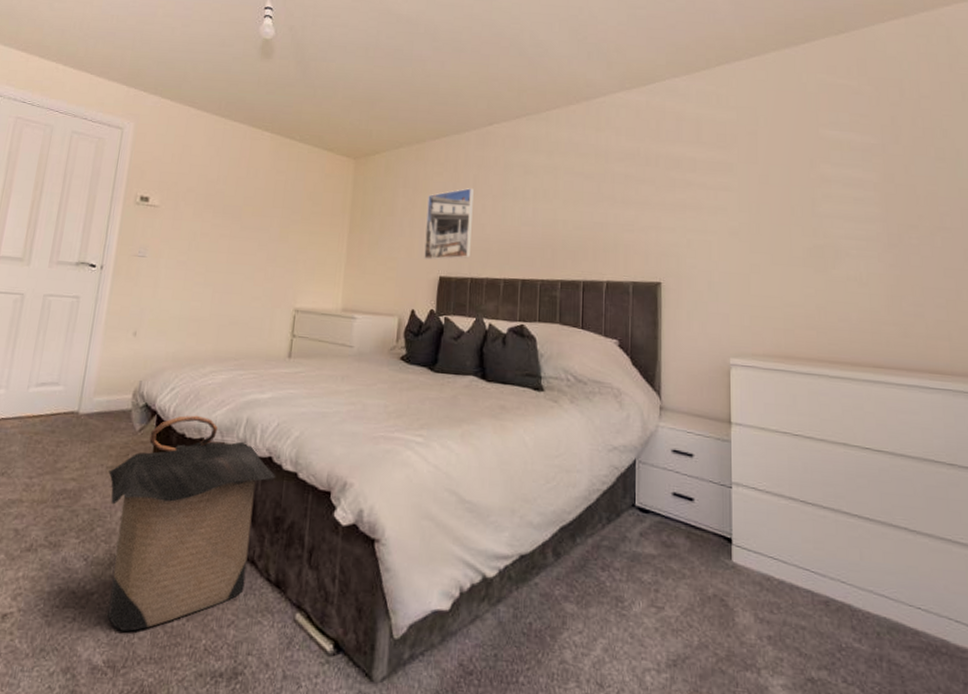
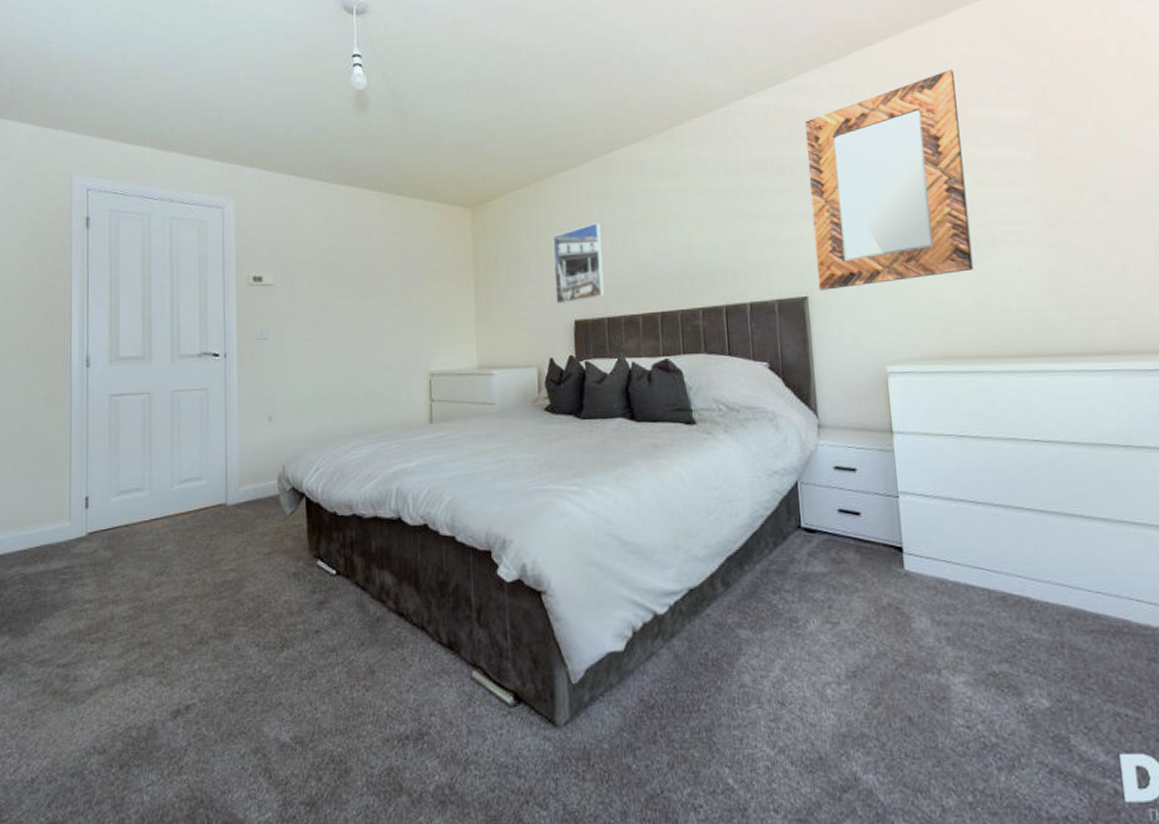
laundry hamper: present [107,415,276,632] -> none [266,492,434,708]
home mirror: none [672,92,818,279] -> present [804,69,974,290]

